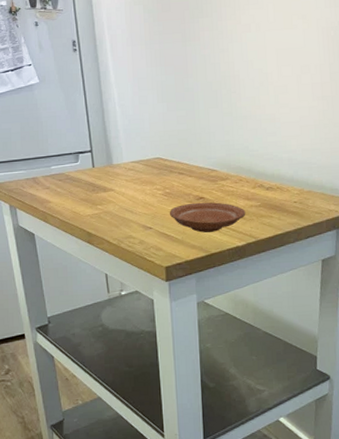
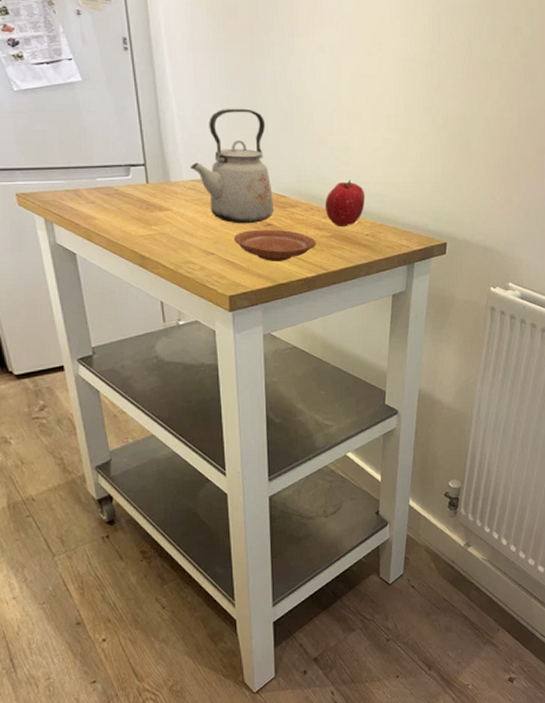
kettle: none [129,91,205,199] -> present [189,108,274,224]
fruit: none [253,149,293,196] -> present [324,179,366,227]

